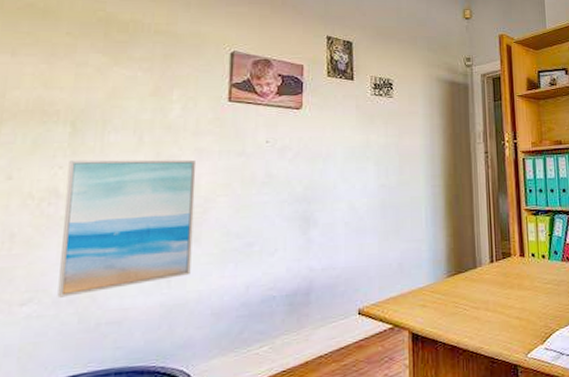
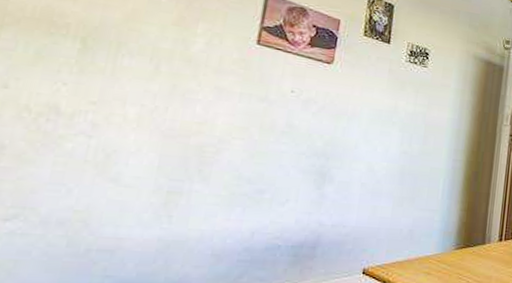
wall art: present [57,159,197,298] -> none [46,78,215,219]

